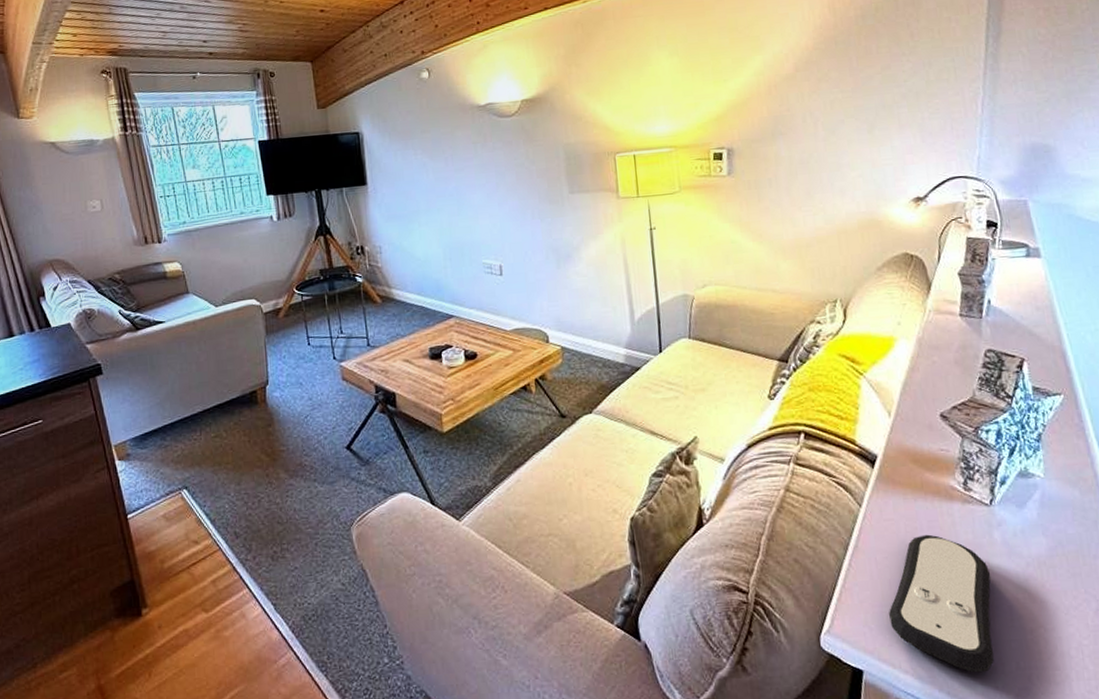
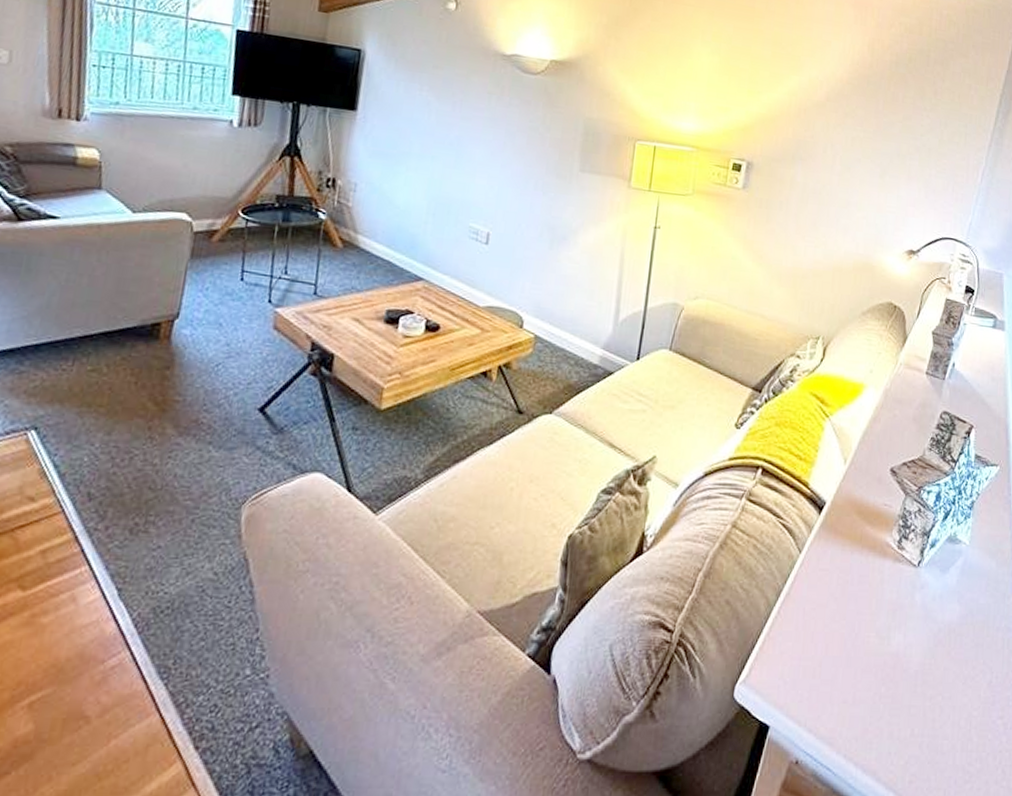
remote control: present [889,534,994,673] -> none [805,589,905,737]

